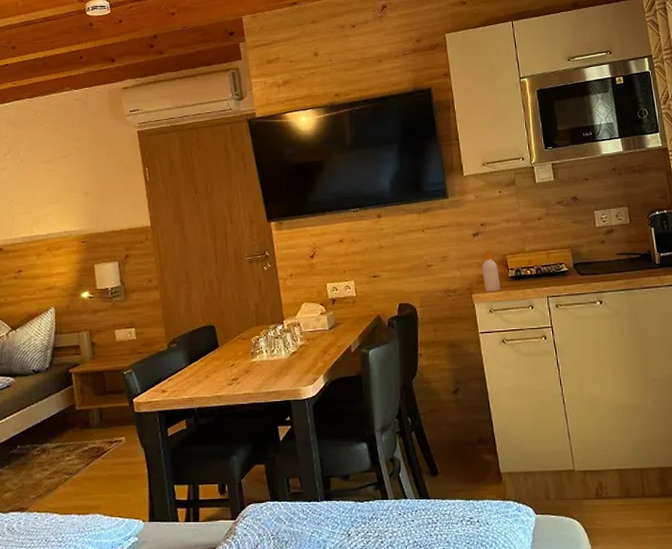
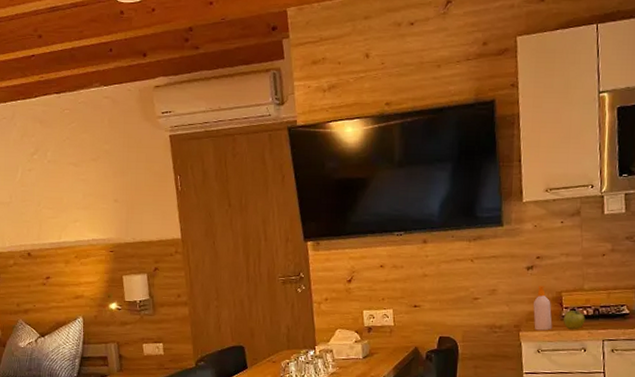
fruit: none [510,271,530,289] -> present [564,310,585,330]

